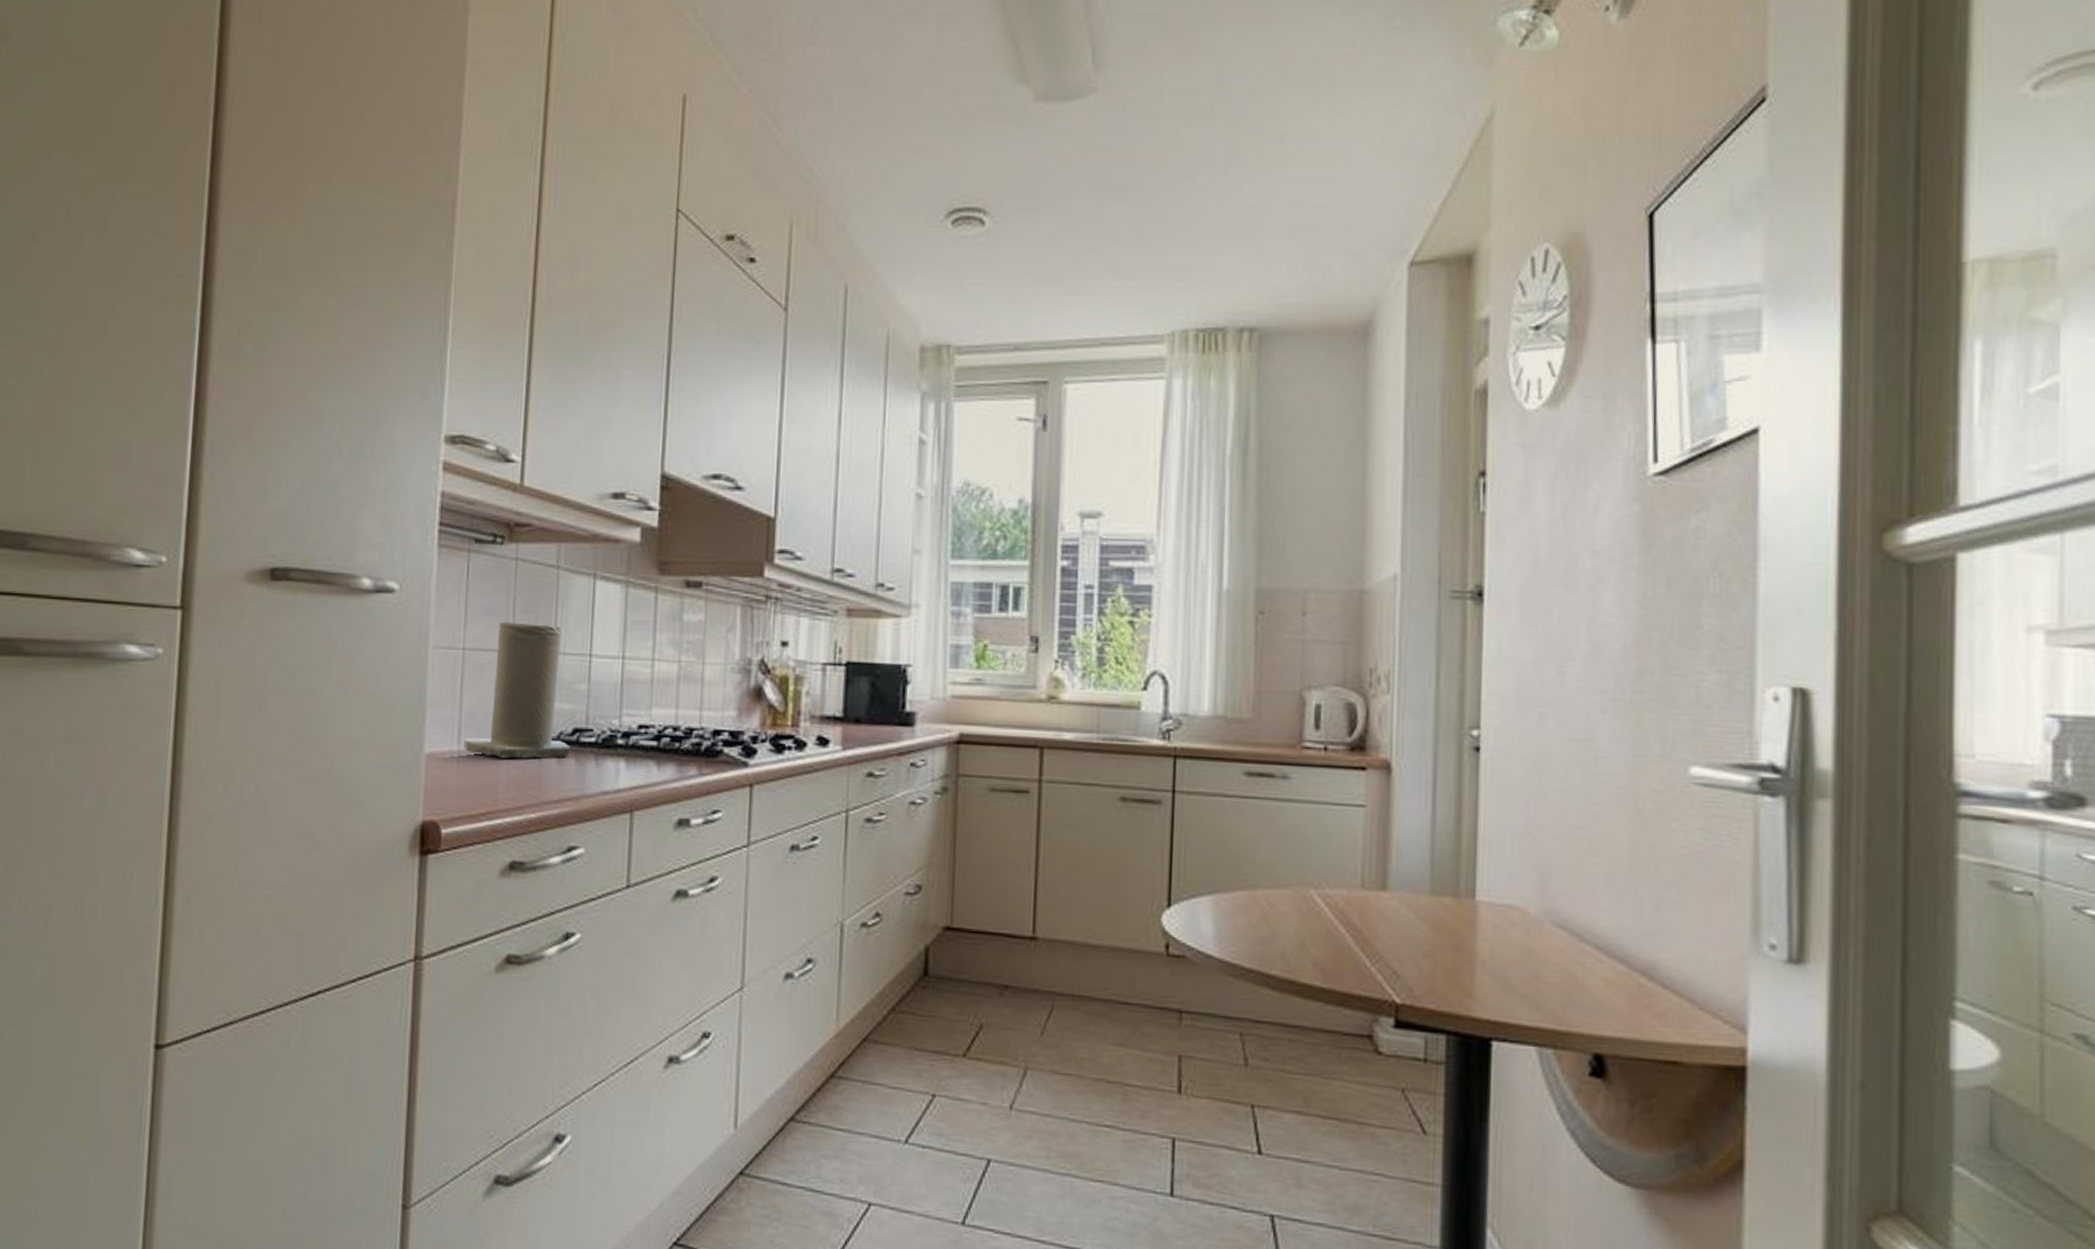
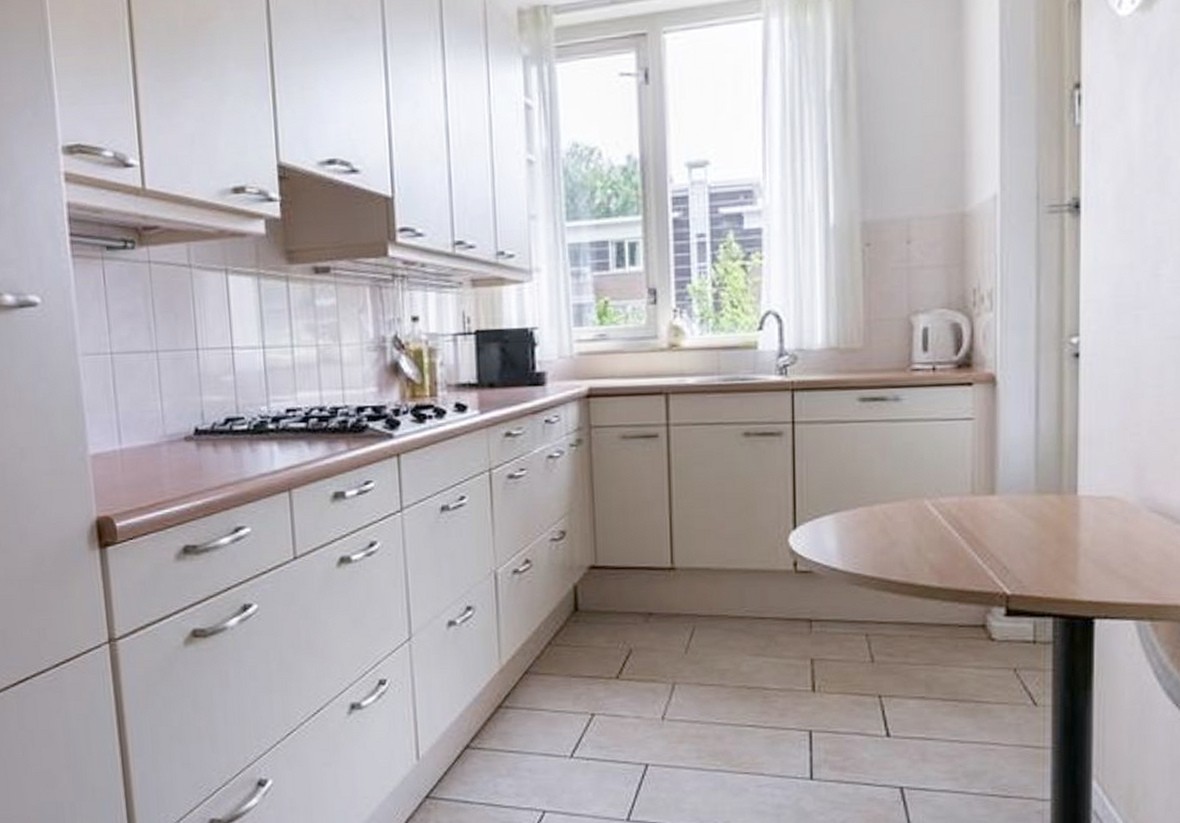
paper towel: present [463,621,570,759] -> none [124,322,226,452]

